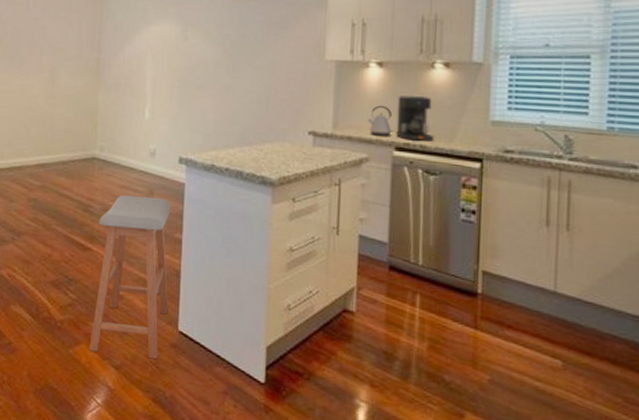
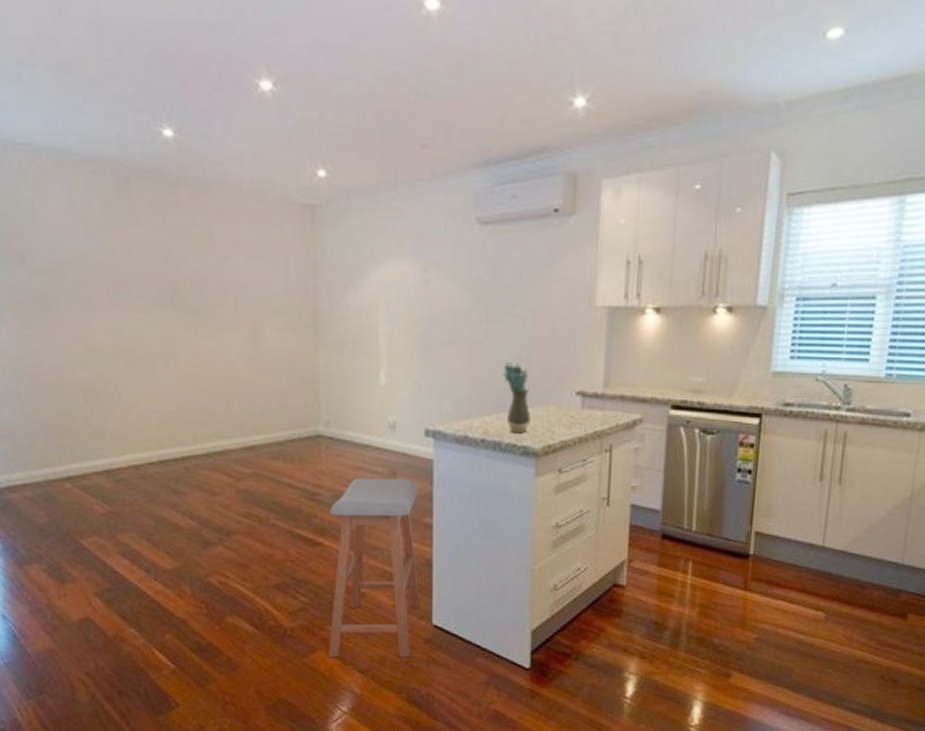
vase: none [244,105,269,166] -> present [502,362,531,434]
kettle: present [367,105,393,137] -> none [642,358,670,395]
coffee maker: present [396,95,435,142] -> none [673,345,713,398]

